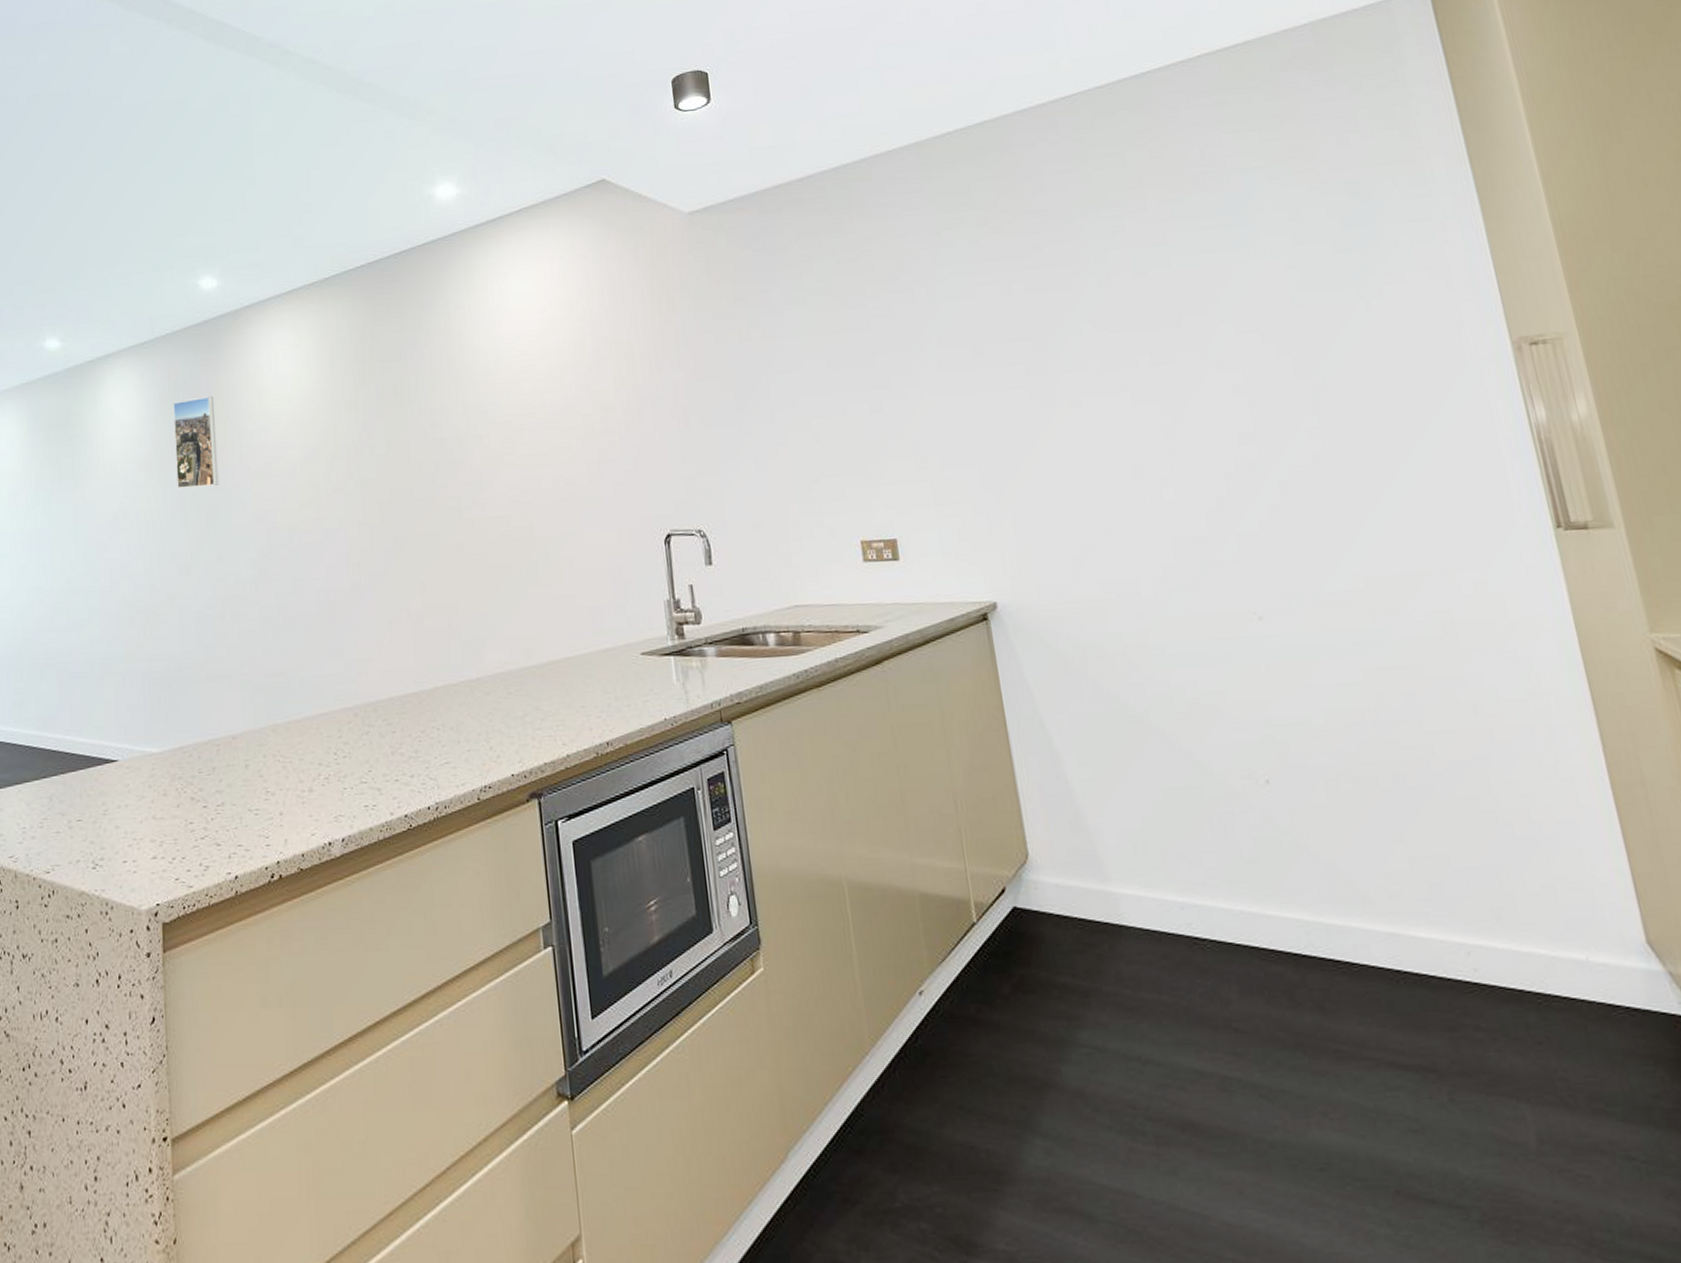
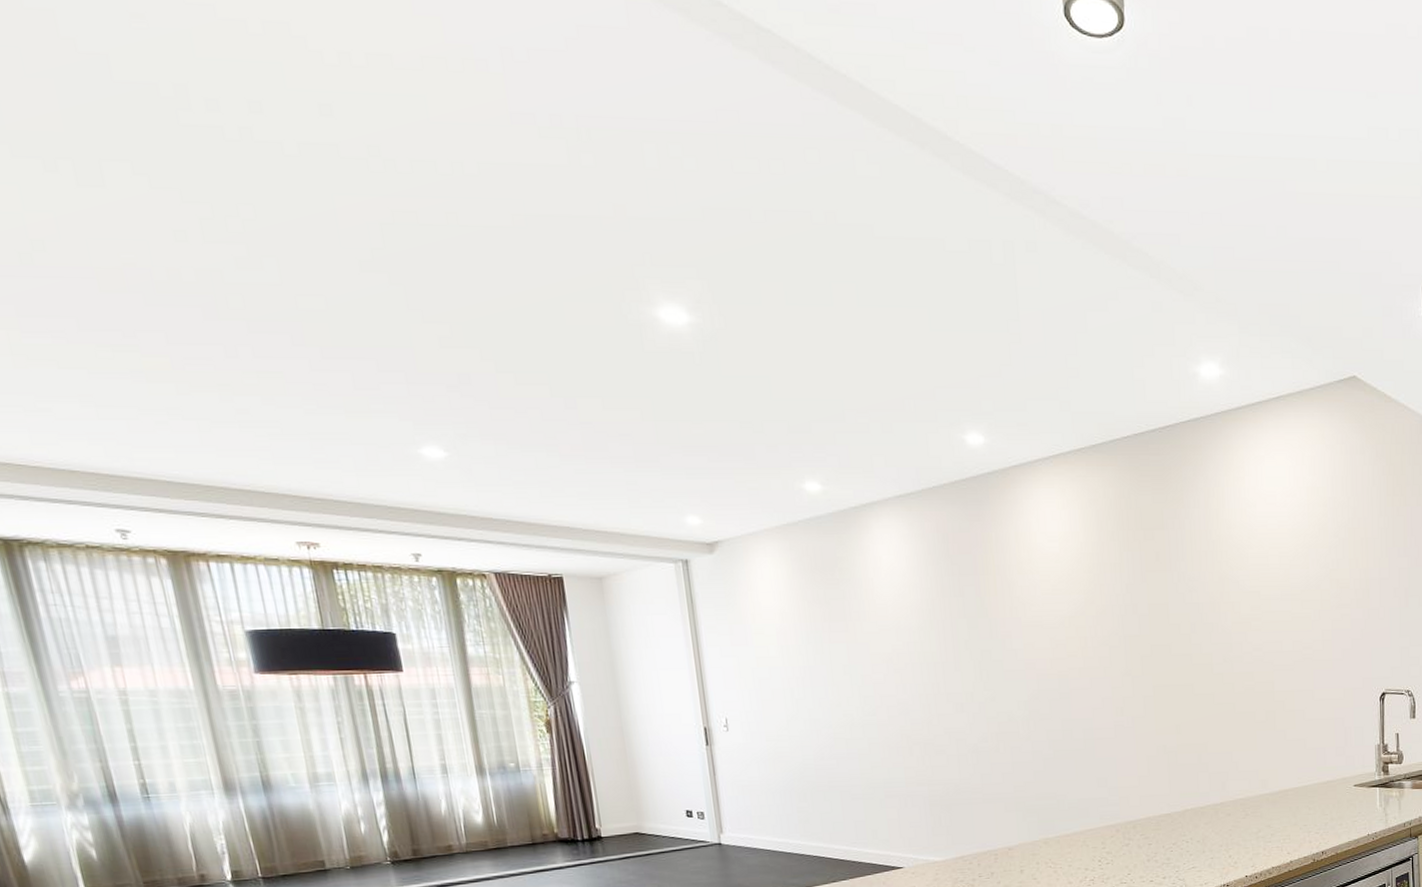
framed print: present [173,396,219,489] -> none [943,550,991,635]

